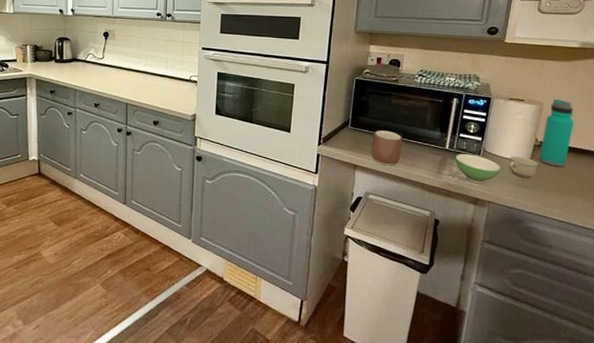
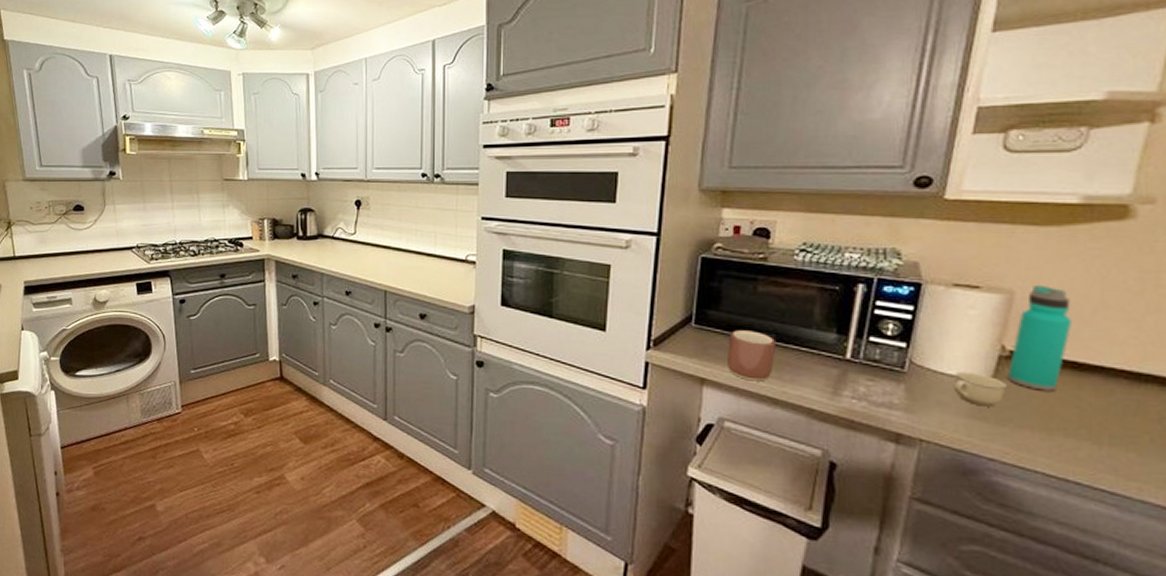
bowl: present [455,153,502,184] -> none [861,365,942,413]

